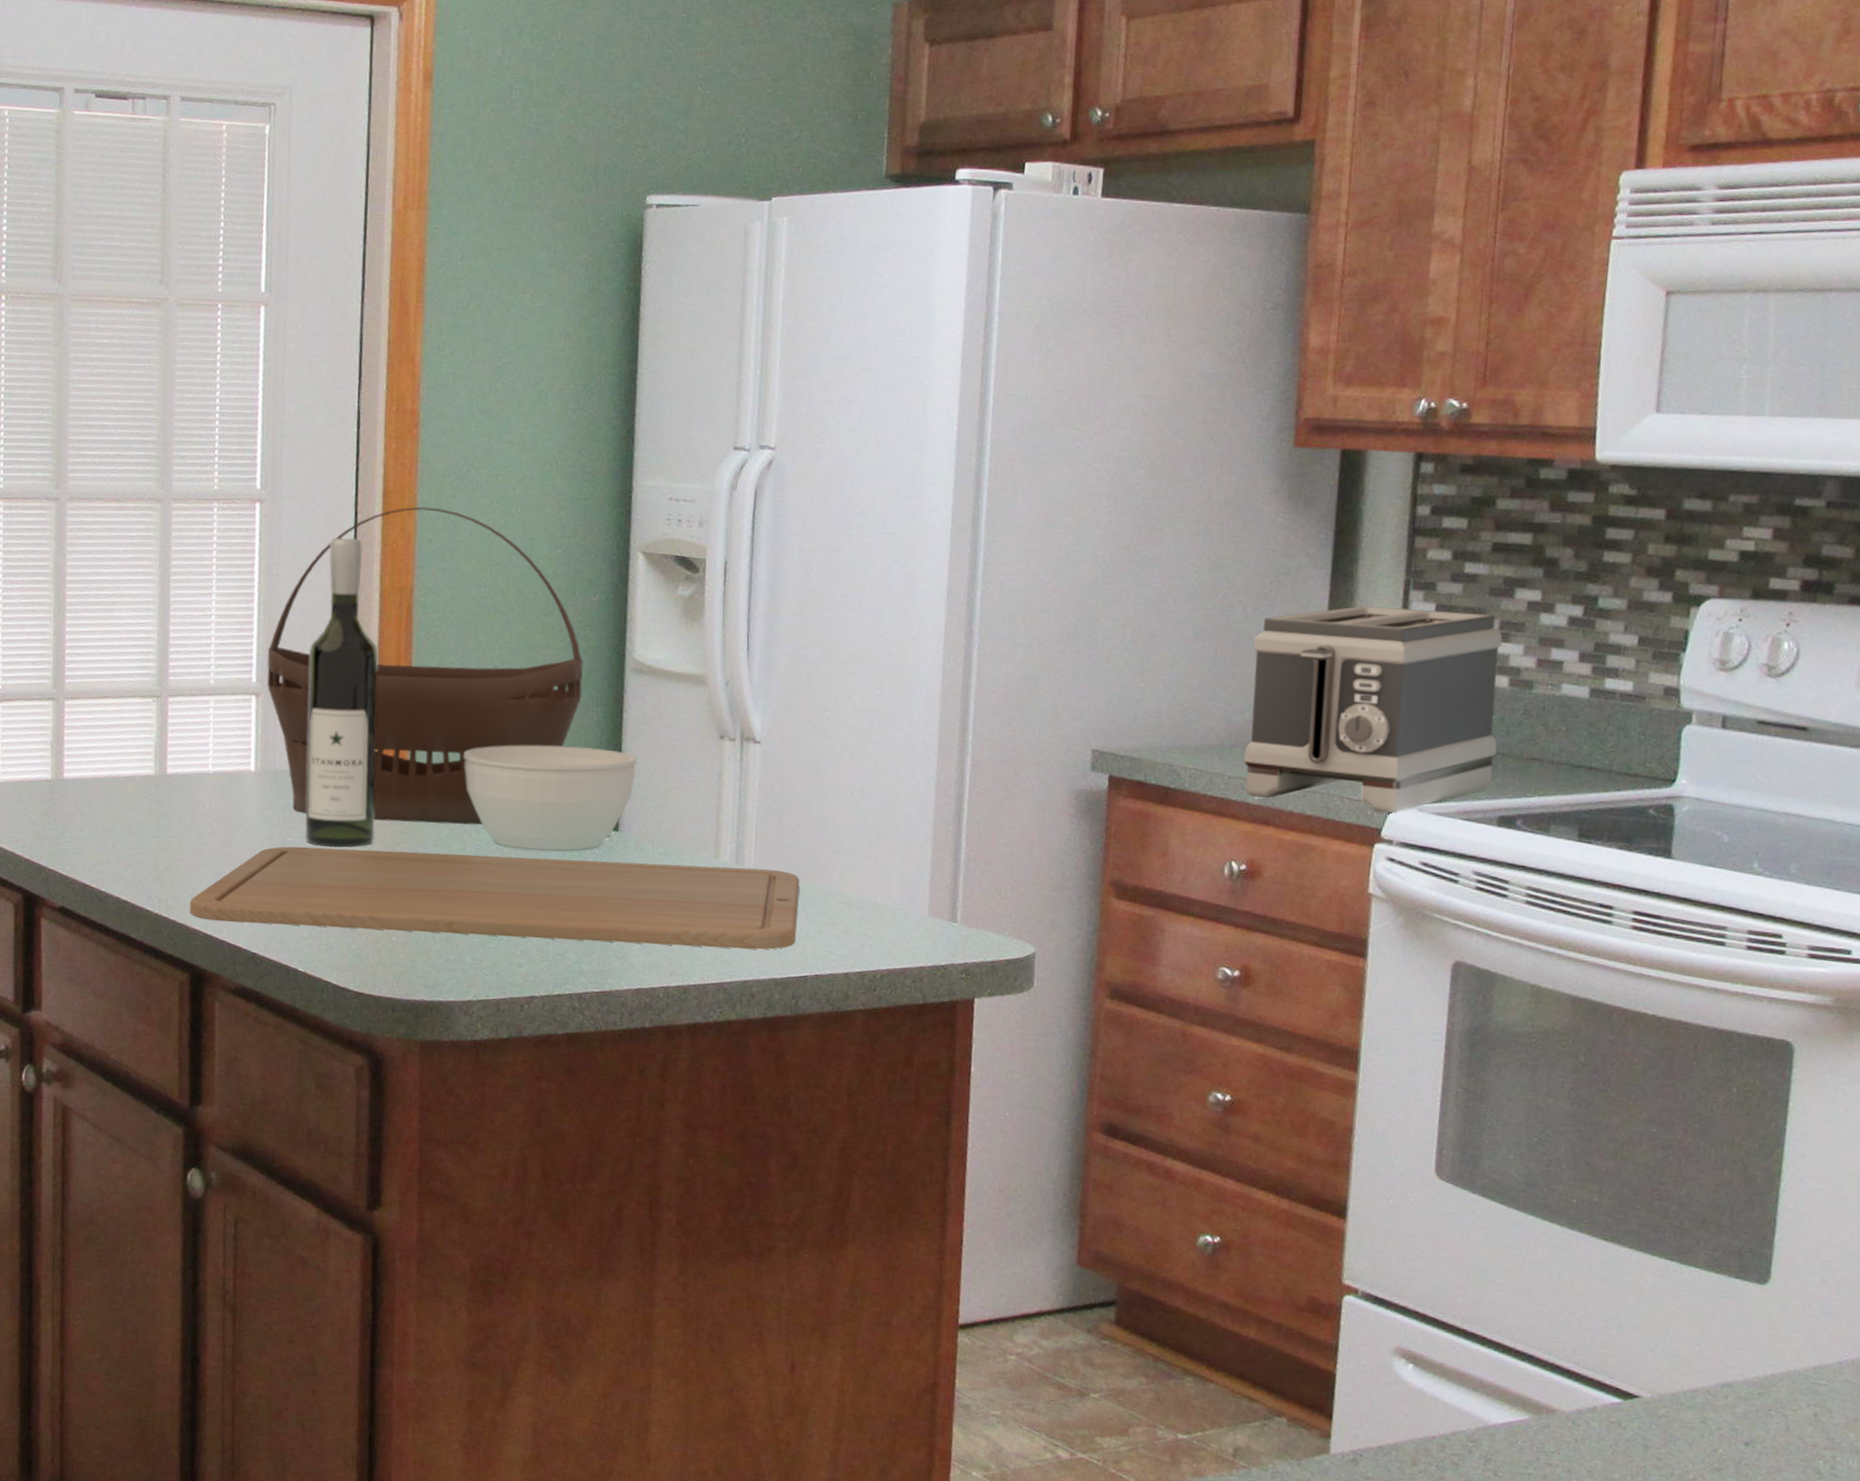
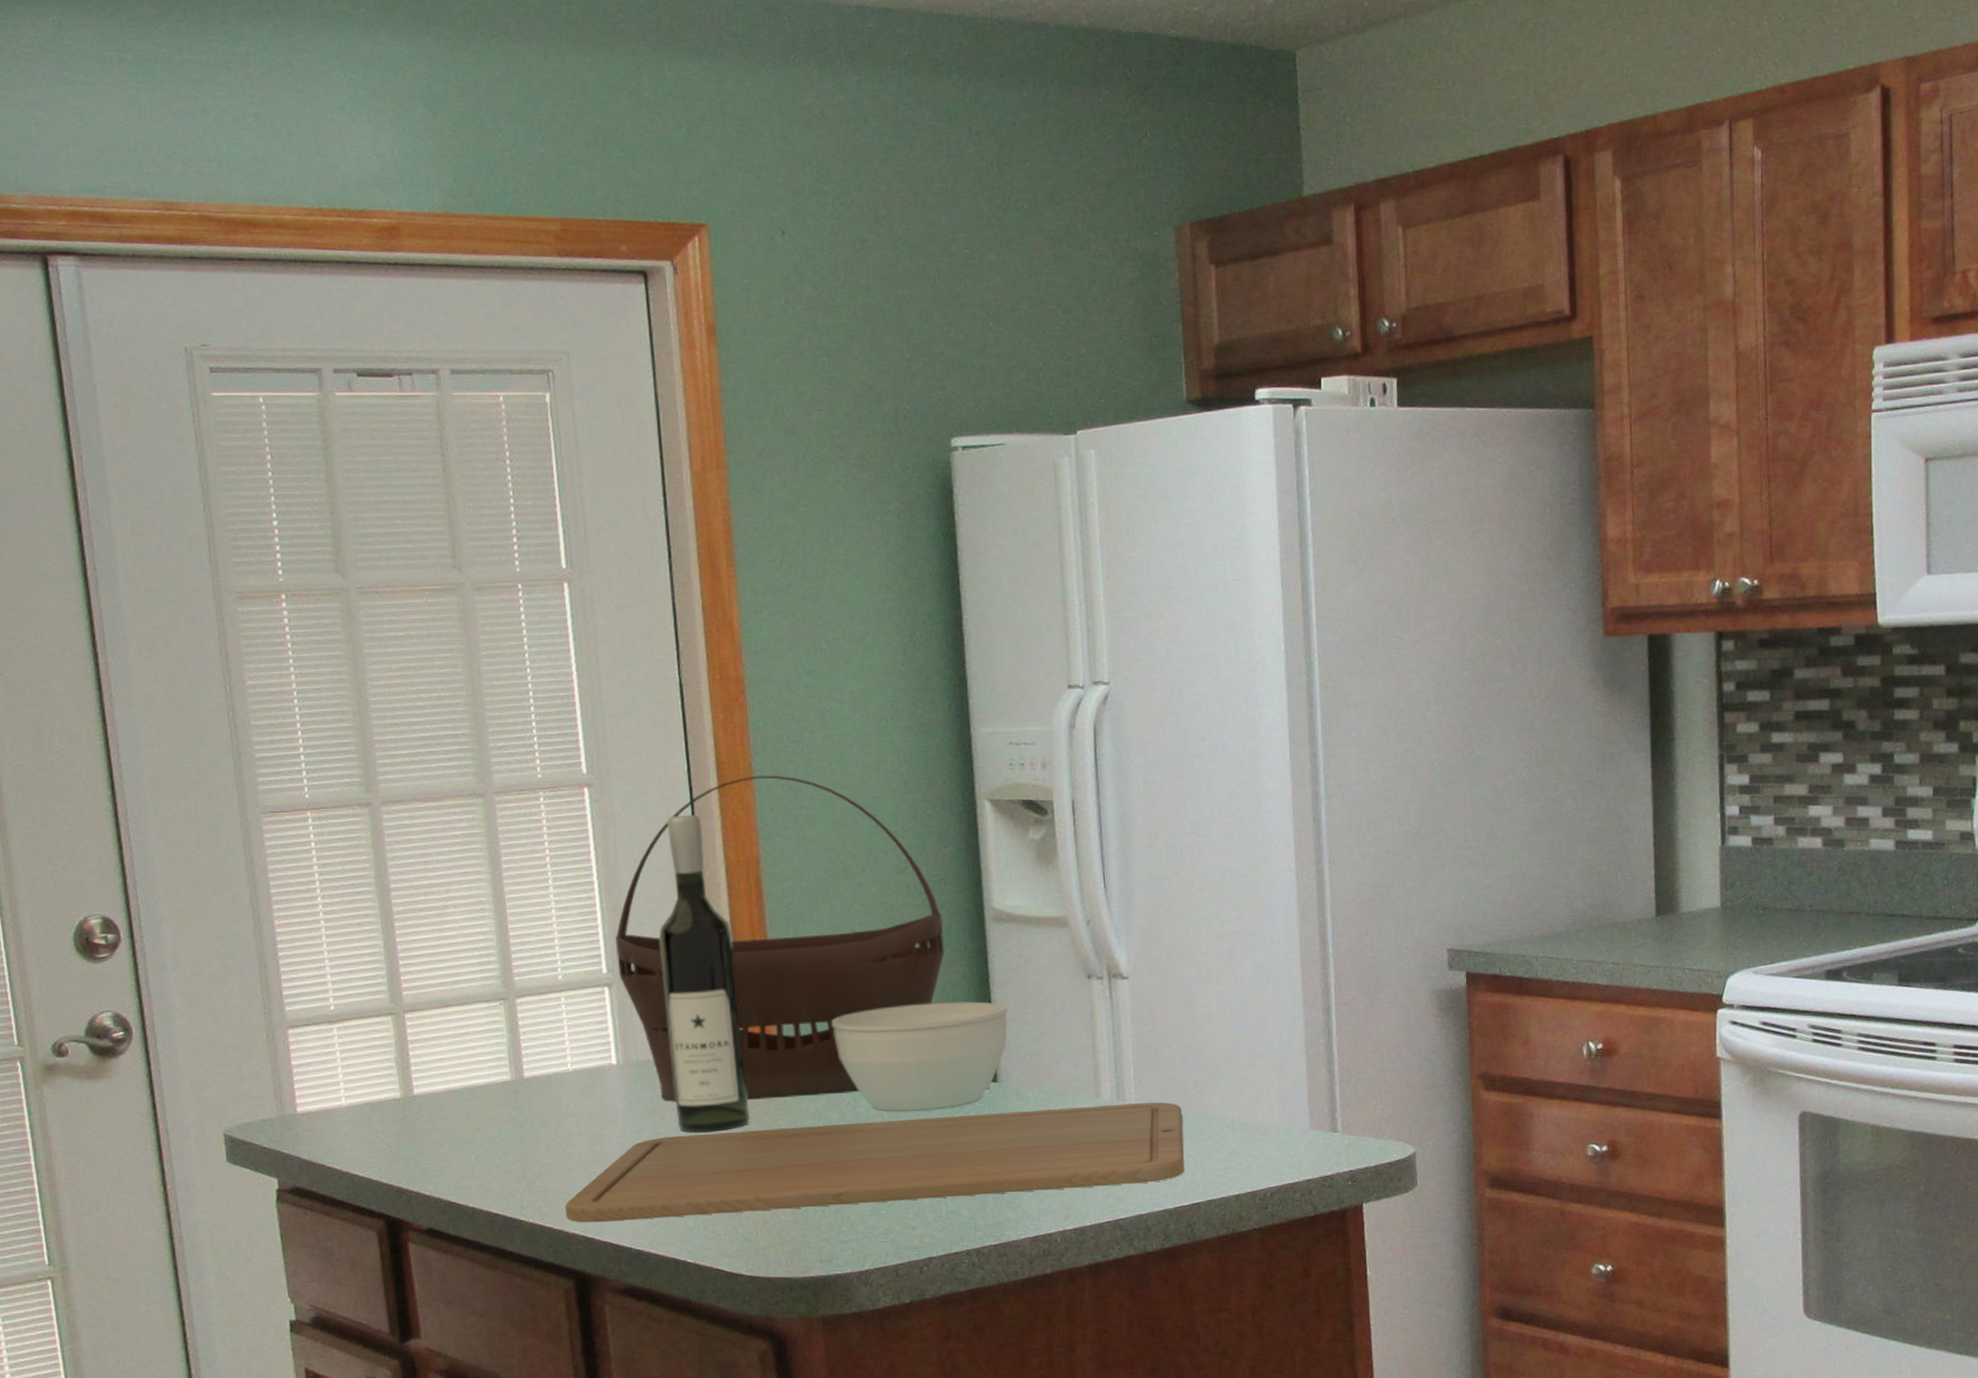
toaster: present [1244,605,1503,814] -> none [1586,780,1818,980]

